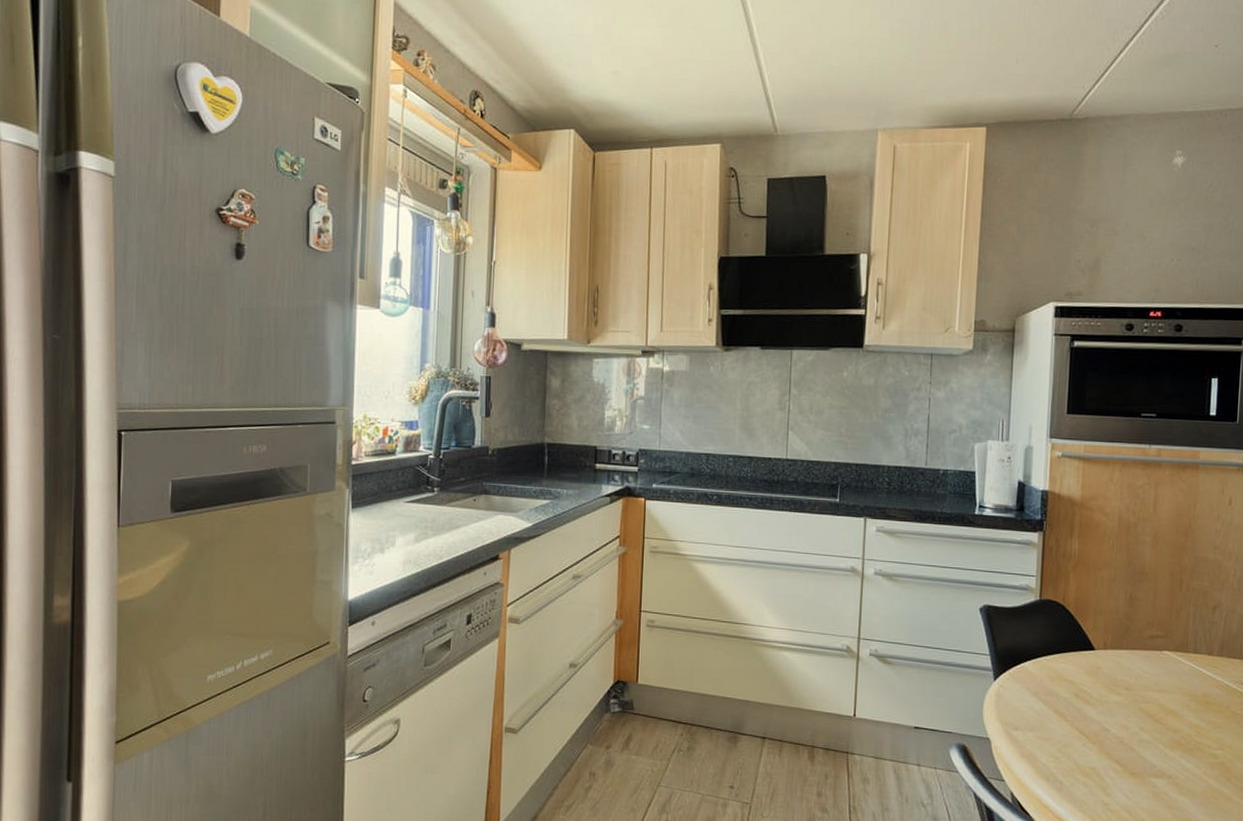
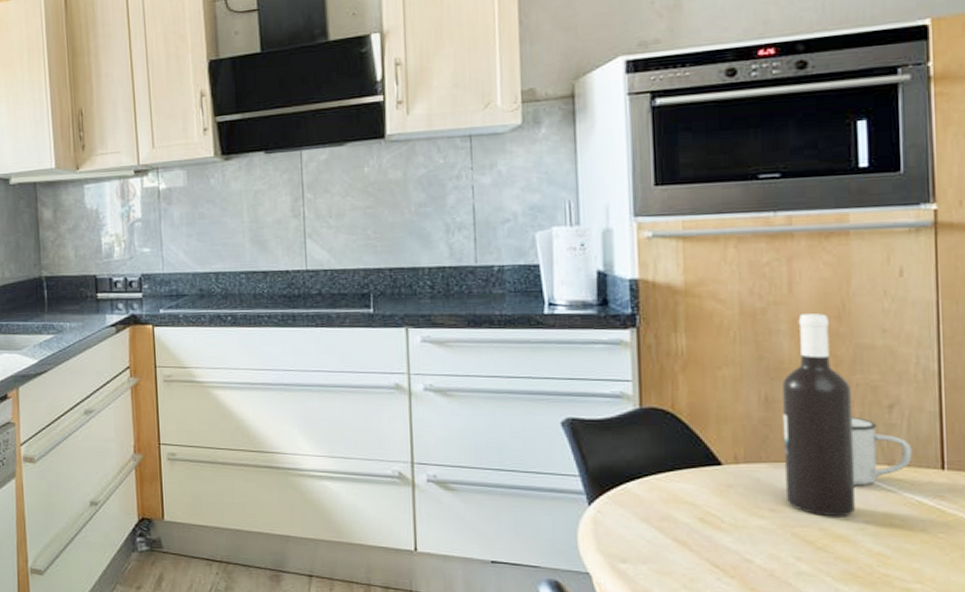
wine bottle: none [1137,530,1190,696] -> present [781,313,855,517]
mug: none [1183,614,1226,671] -> present [851,416,913,486]

